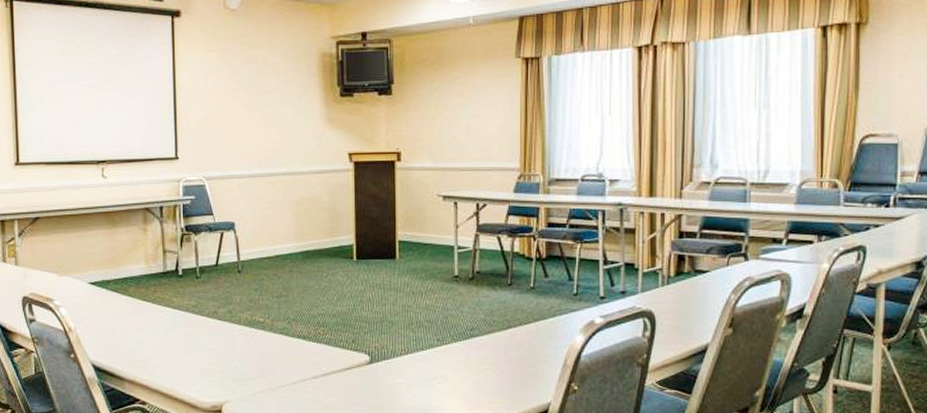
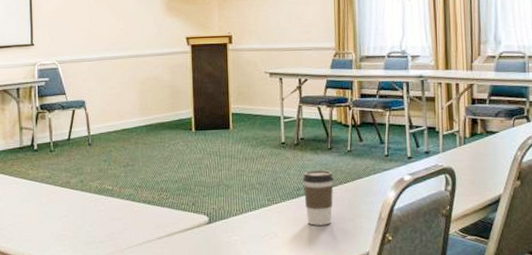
coffee cup: none [477,308,513,371] -> present [302,170,334,226]

